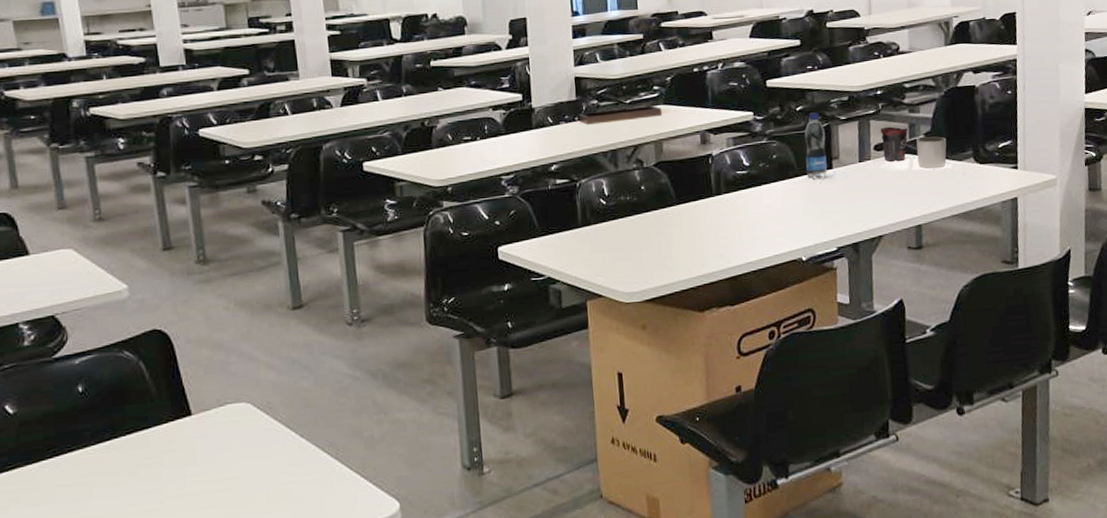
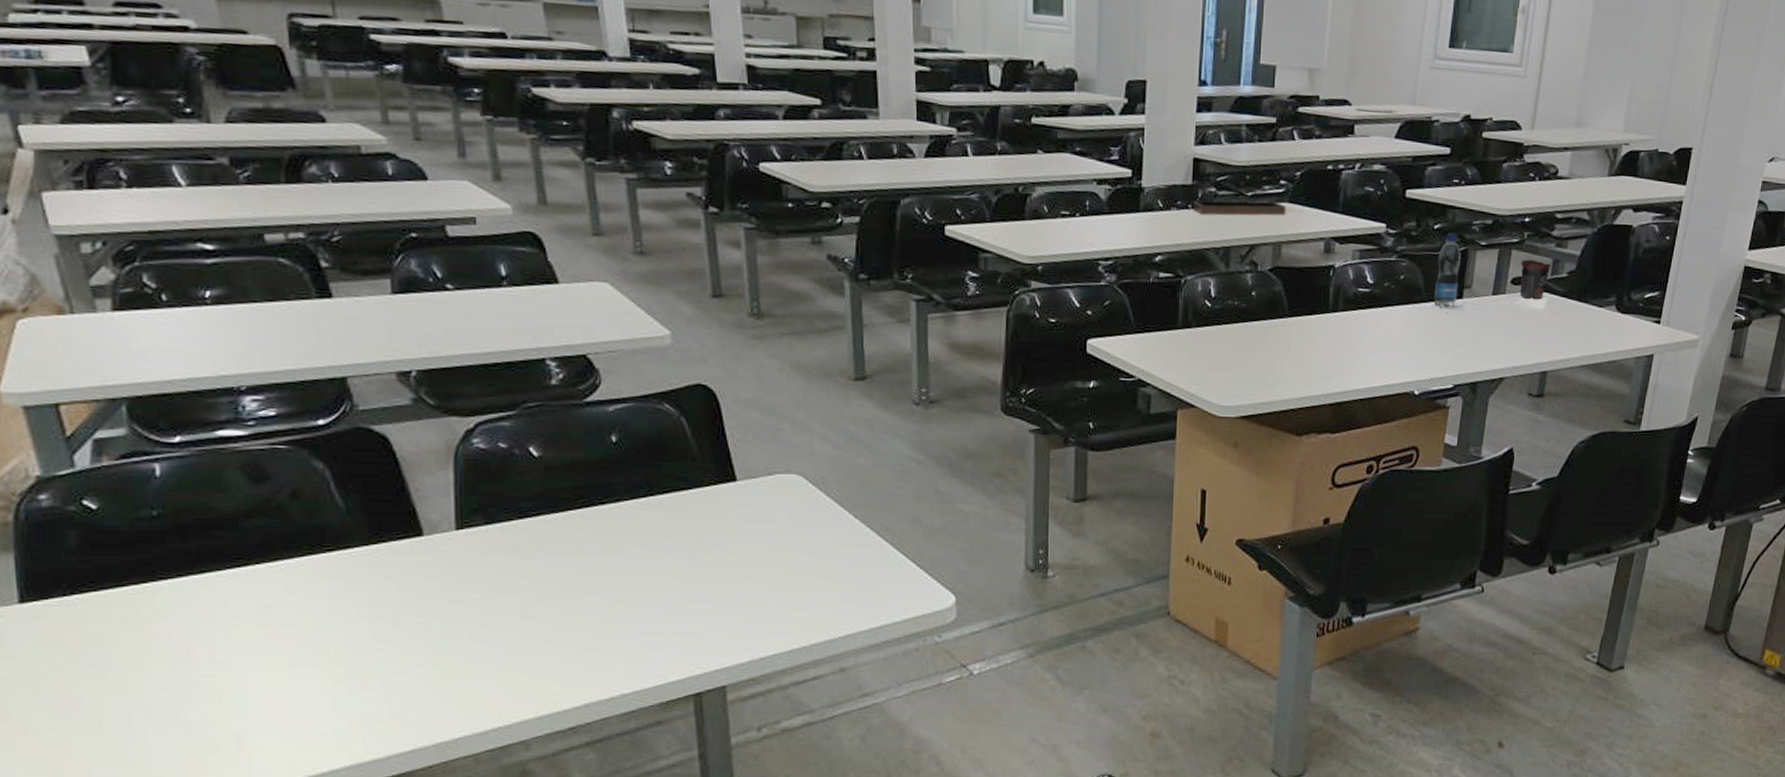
mug: present [916,136,947,170] -> none [1555,276,1591,313]

